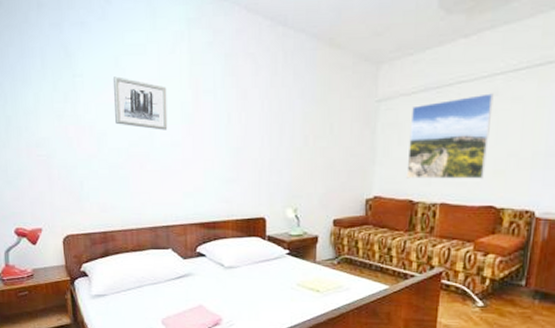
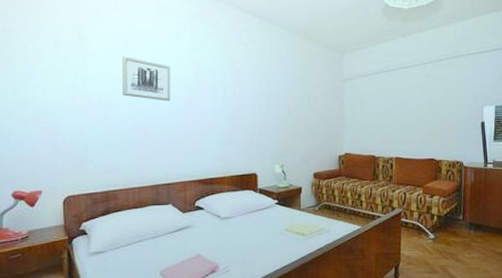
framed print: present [406,93,494,179] -> none [368,76,426,139]

